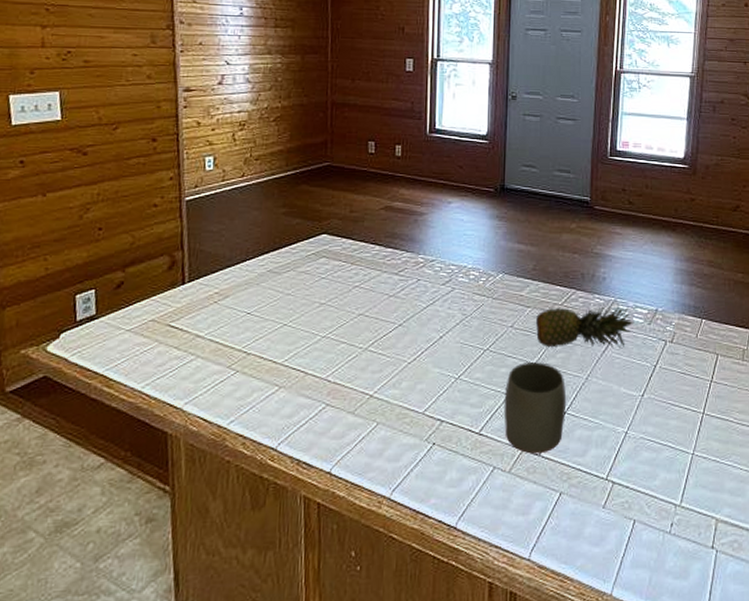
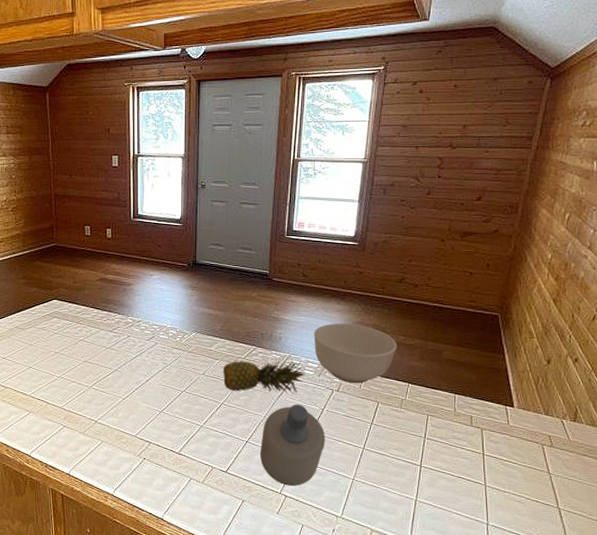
mug: present [504,361,567,454] -> none [198,401,248,471]
soap dispenser: none [580,360,659,468] -> present [259,404,326,486]
bowl: none [642,259,736,332] -> present [313,323,397,384]

